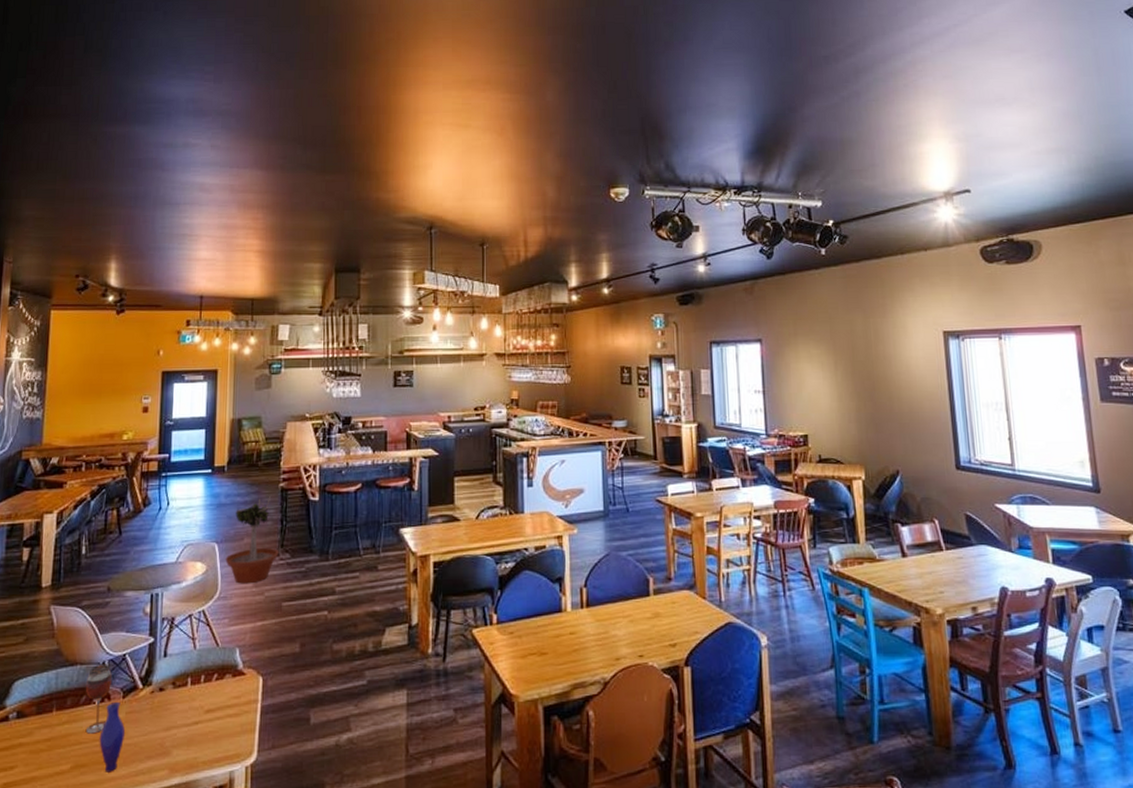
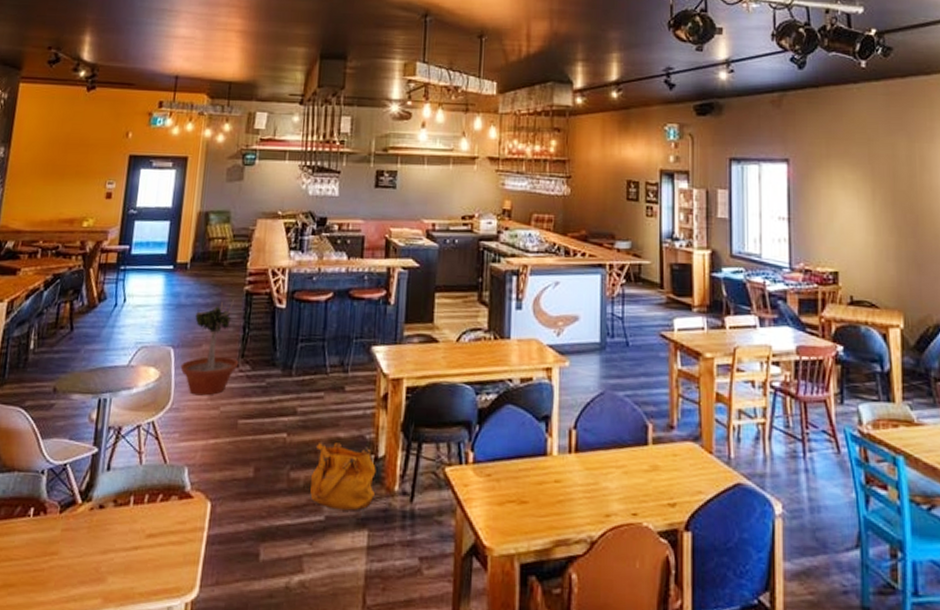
wineglass: present [85,664,113,734] -> none [17,472,51,550]
vase: present [99,701,126,772] -> none [30,516,60,596]
handbag: none [352,616,411,674] -> present [310,441,376,512]

